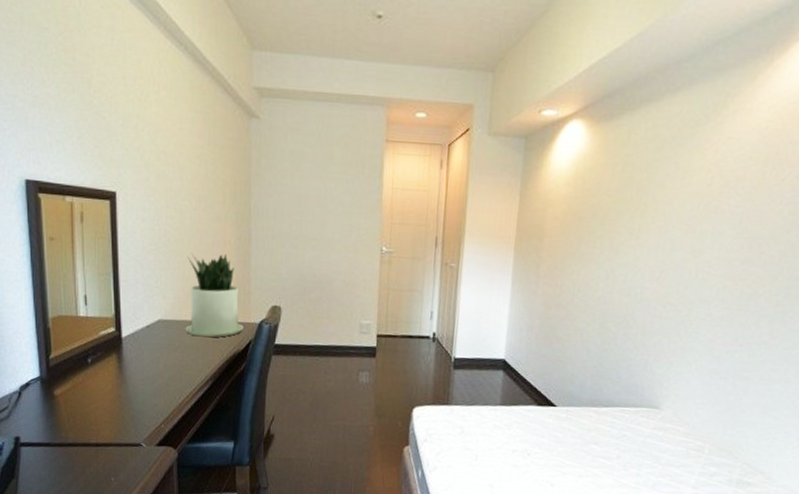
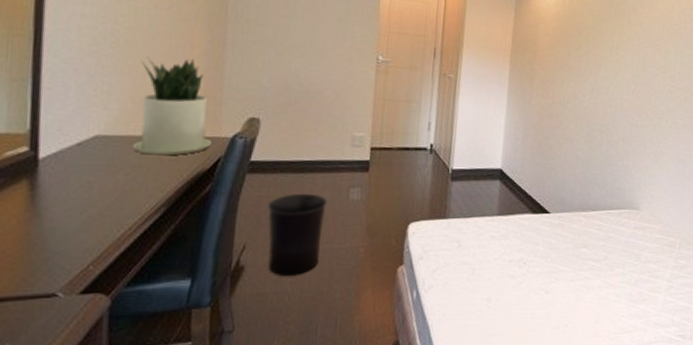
waste bin: none [290,374,340,446] -> present [267,193,327,275]

